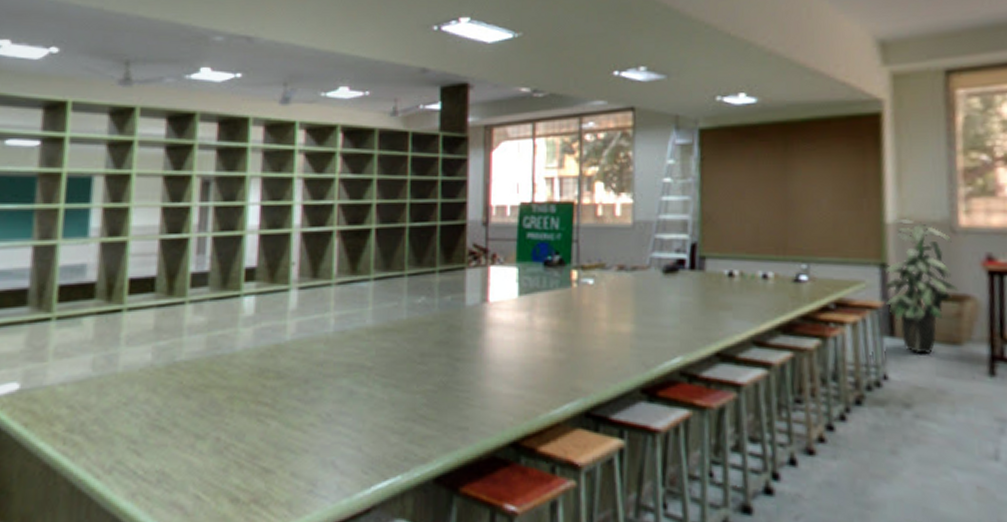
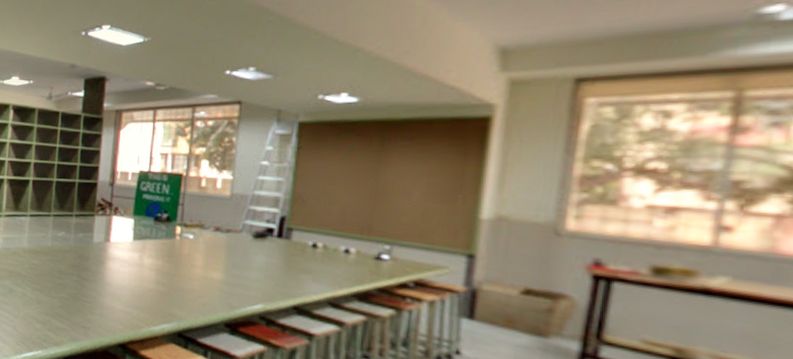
indoor plant: present [878,218,959,354] -> none [465,216,555,340]

